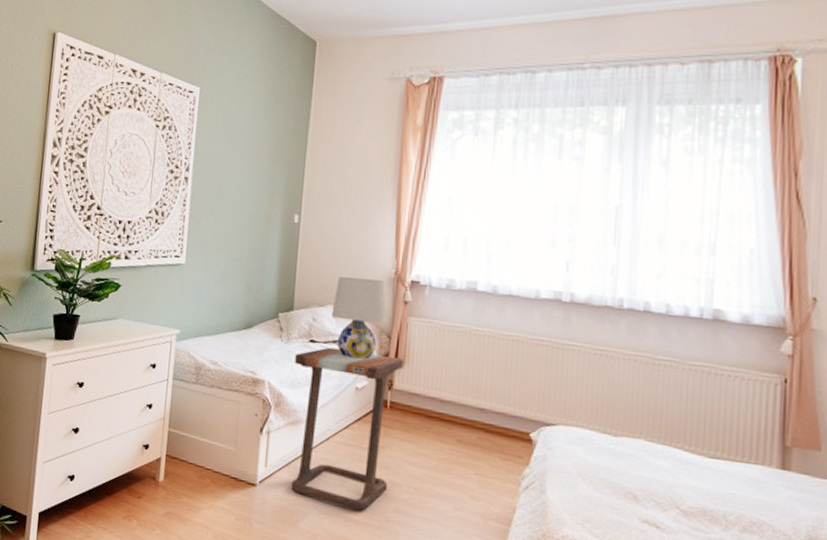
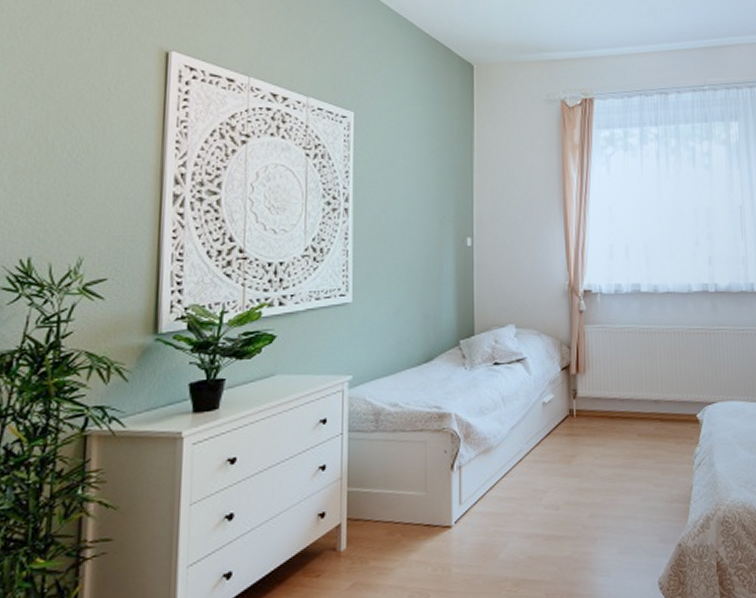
side table: present [291,347,413,510] -> none [481,365,604,526]
table lamp: present [331,276,387,359] -> none [512,292,565,374]

